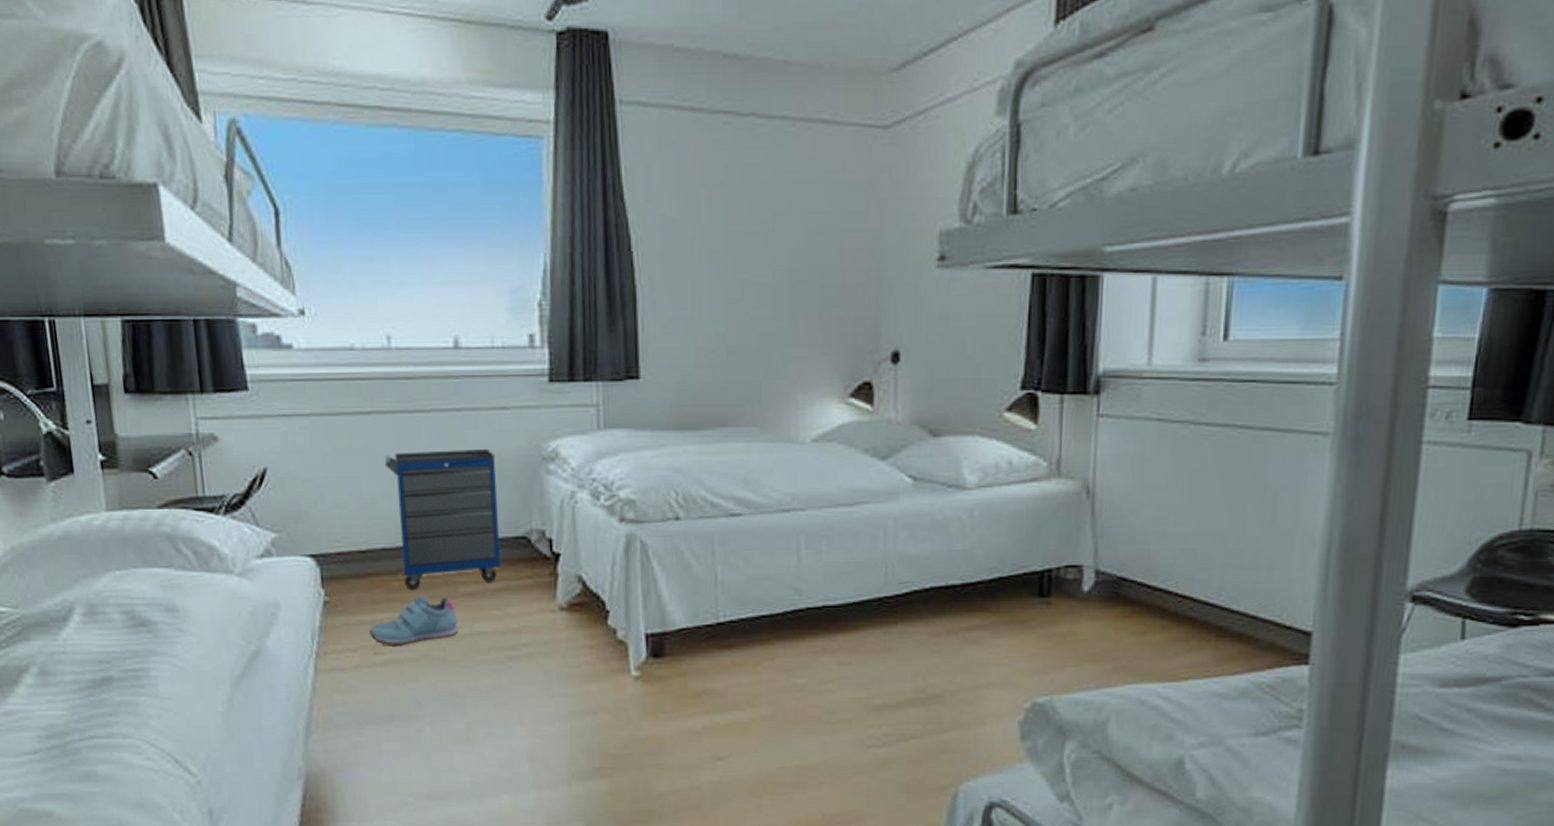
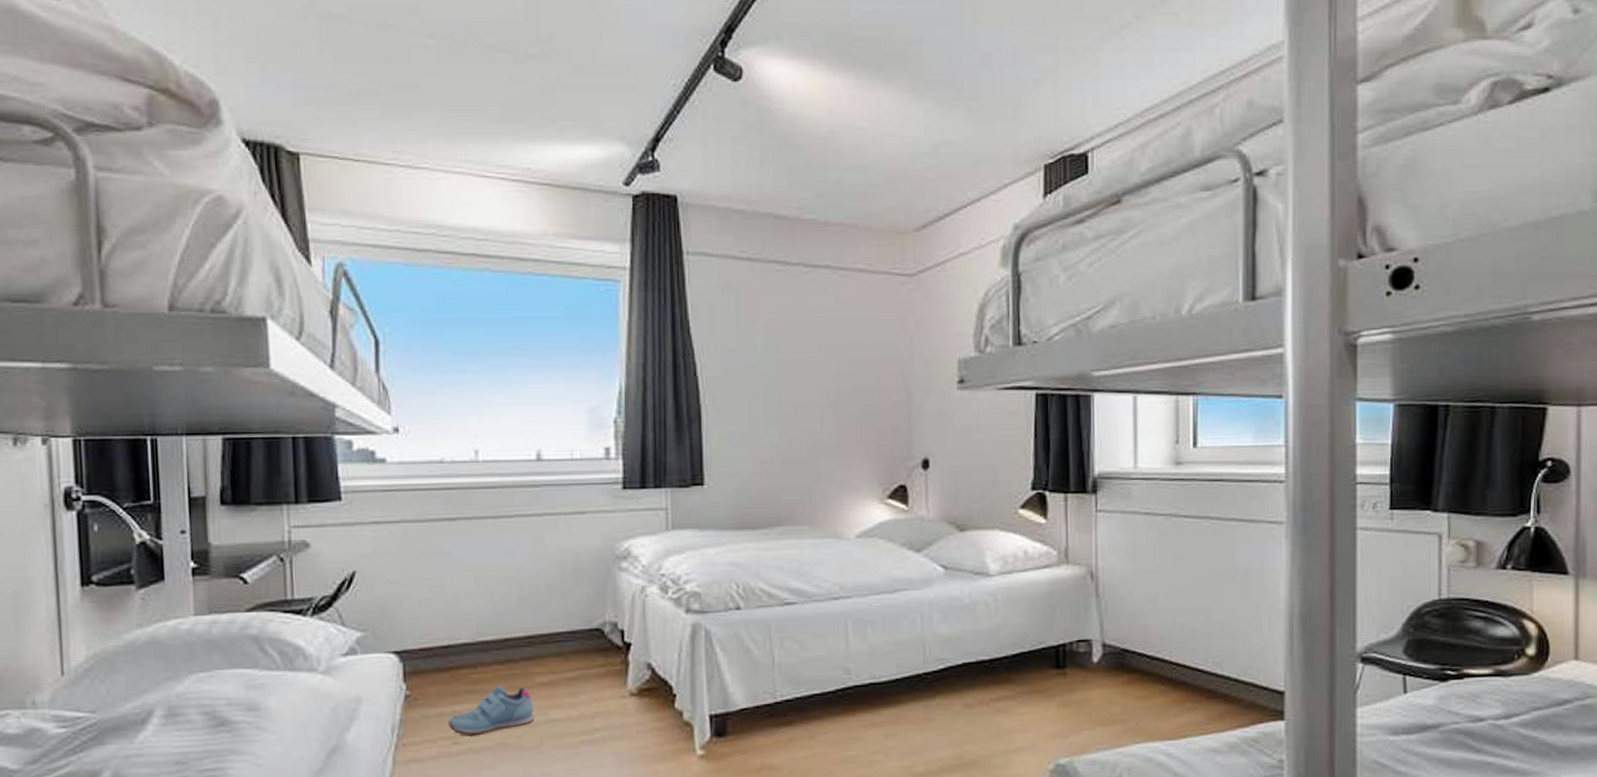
cabinet: present [384,448,502,589] -> none [468,549,576,681]

